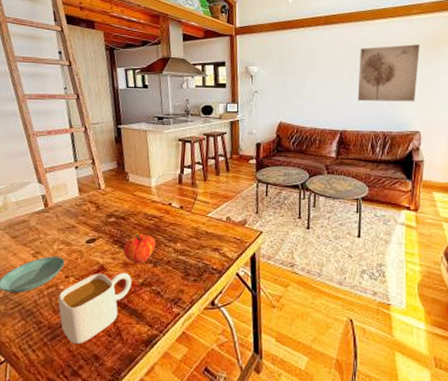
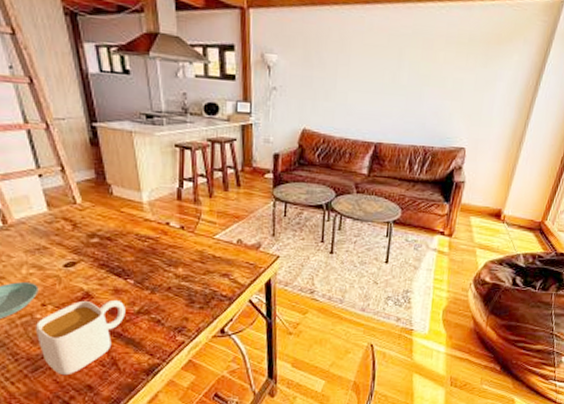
fruit: present [122,233,156,265] -> none [111,256,152,291]
wall art: present [357,44,420,102] -> none [398,39,478,113]

